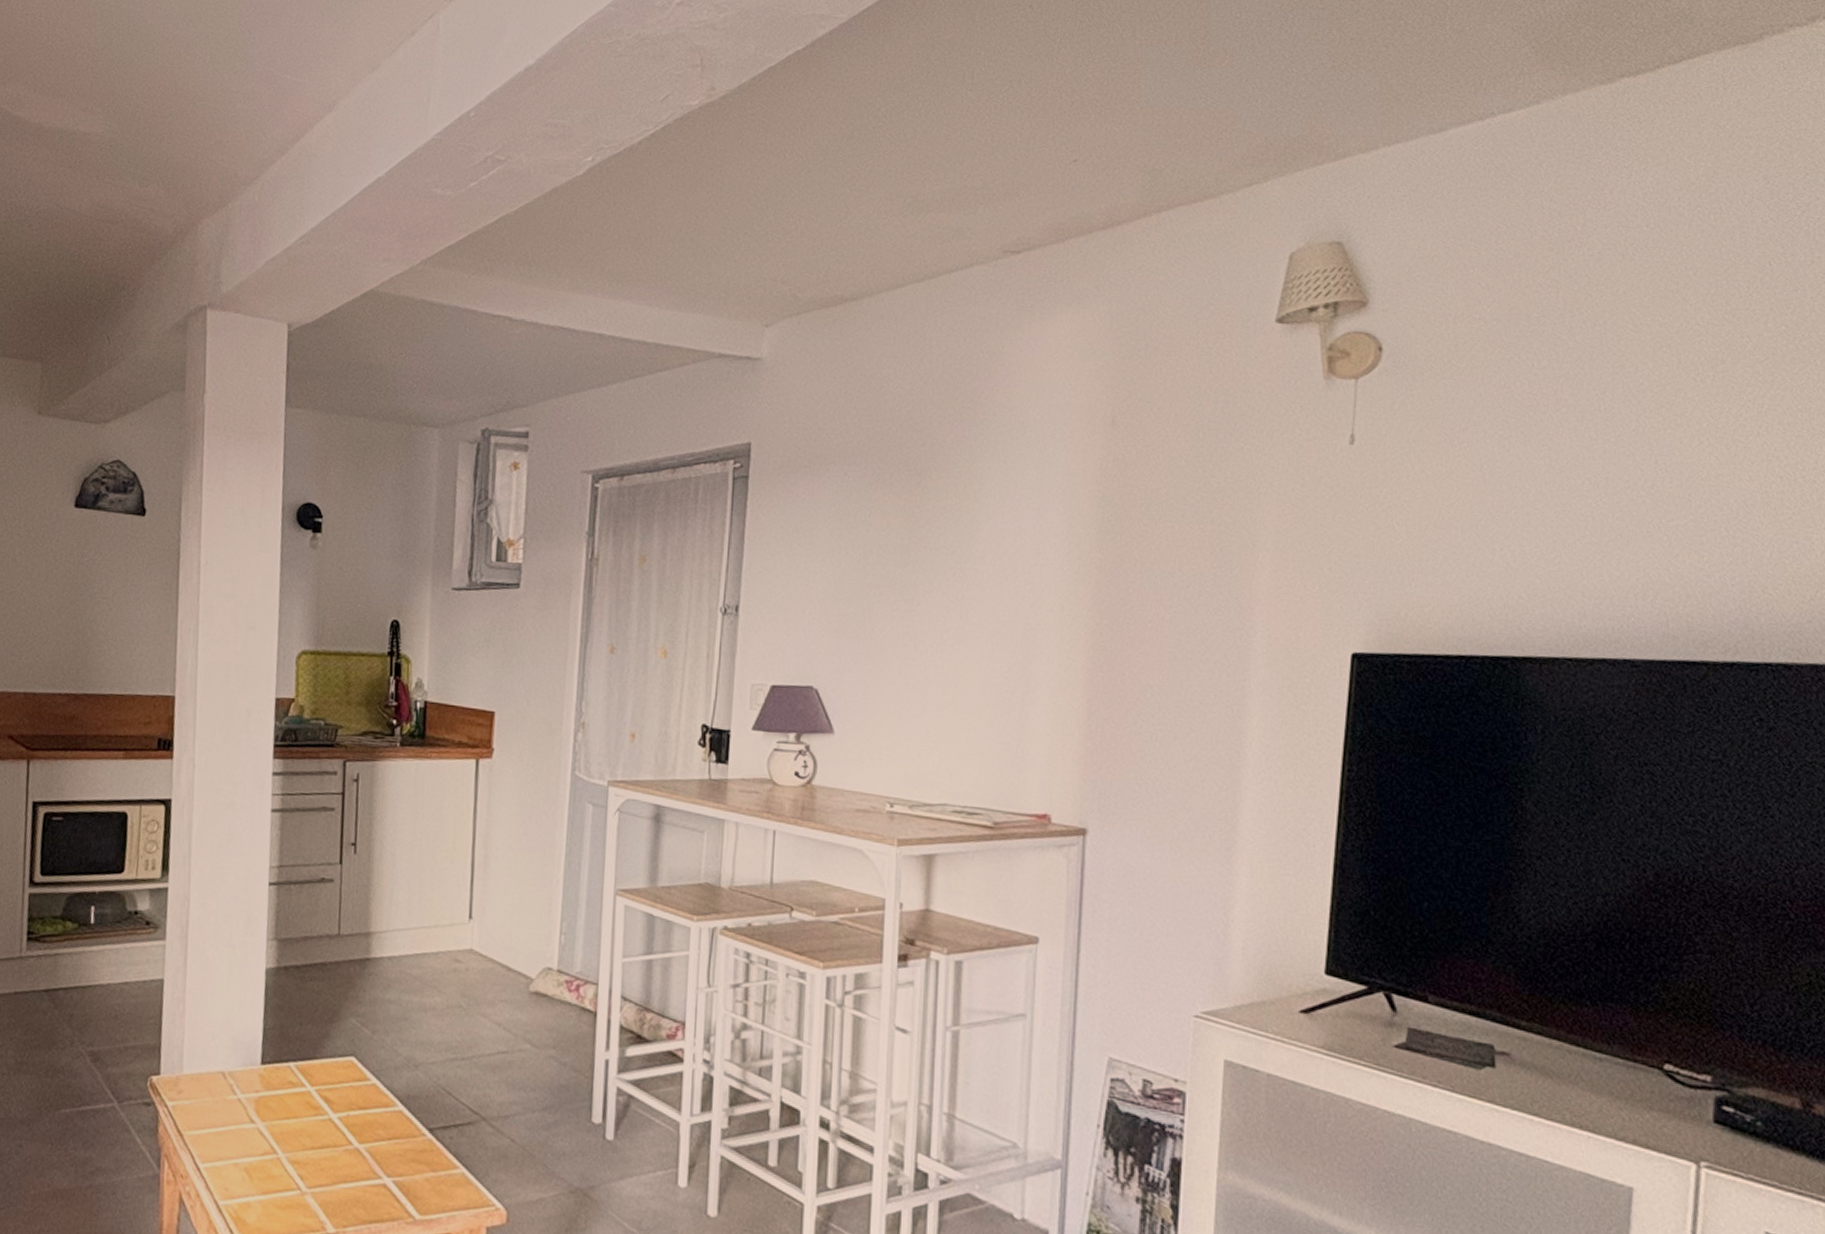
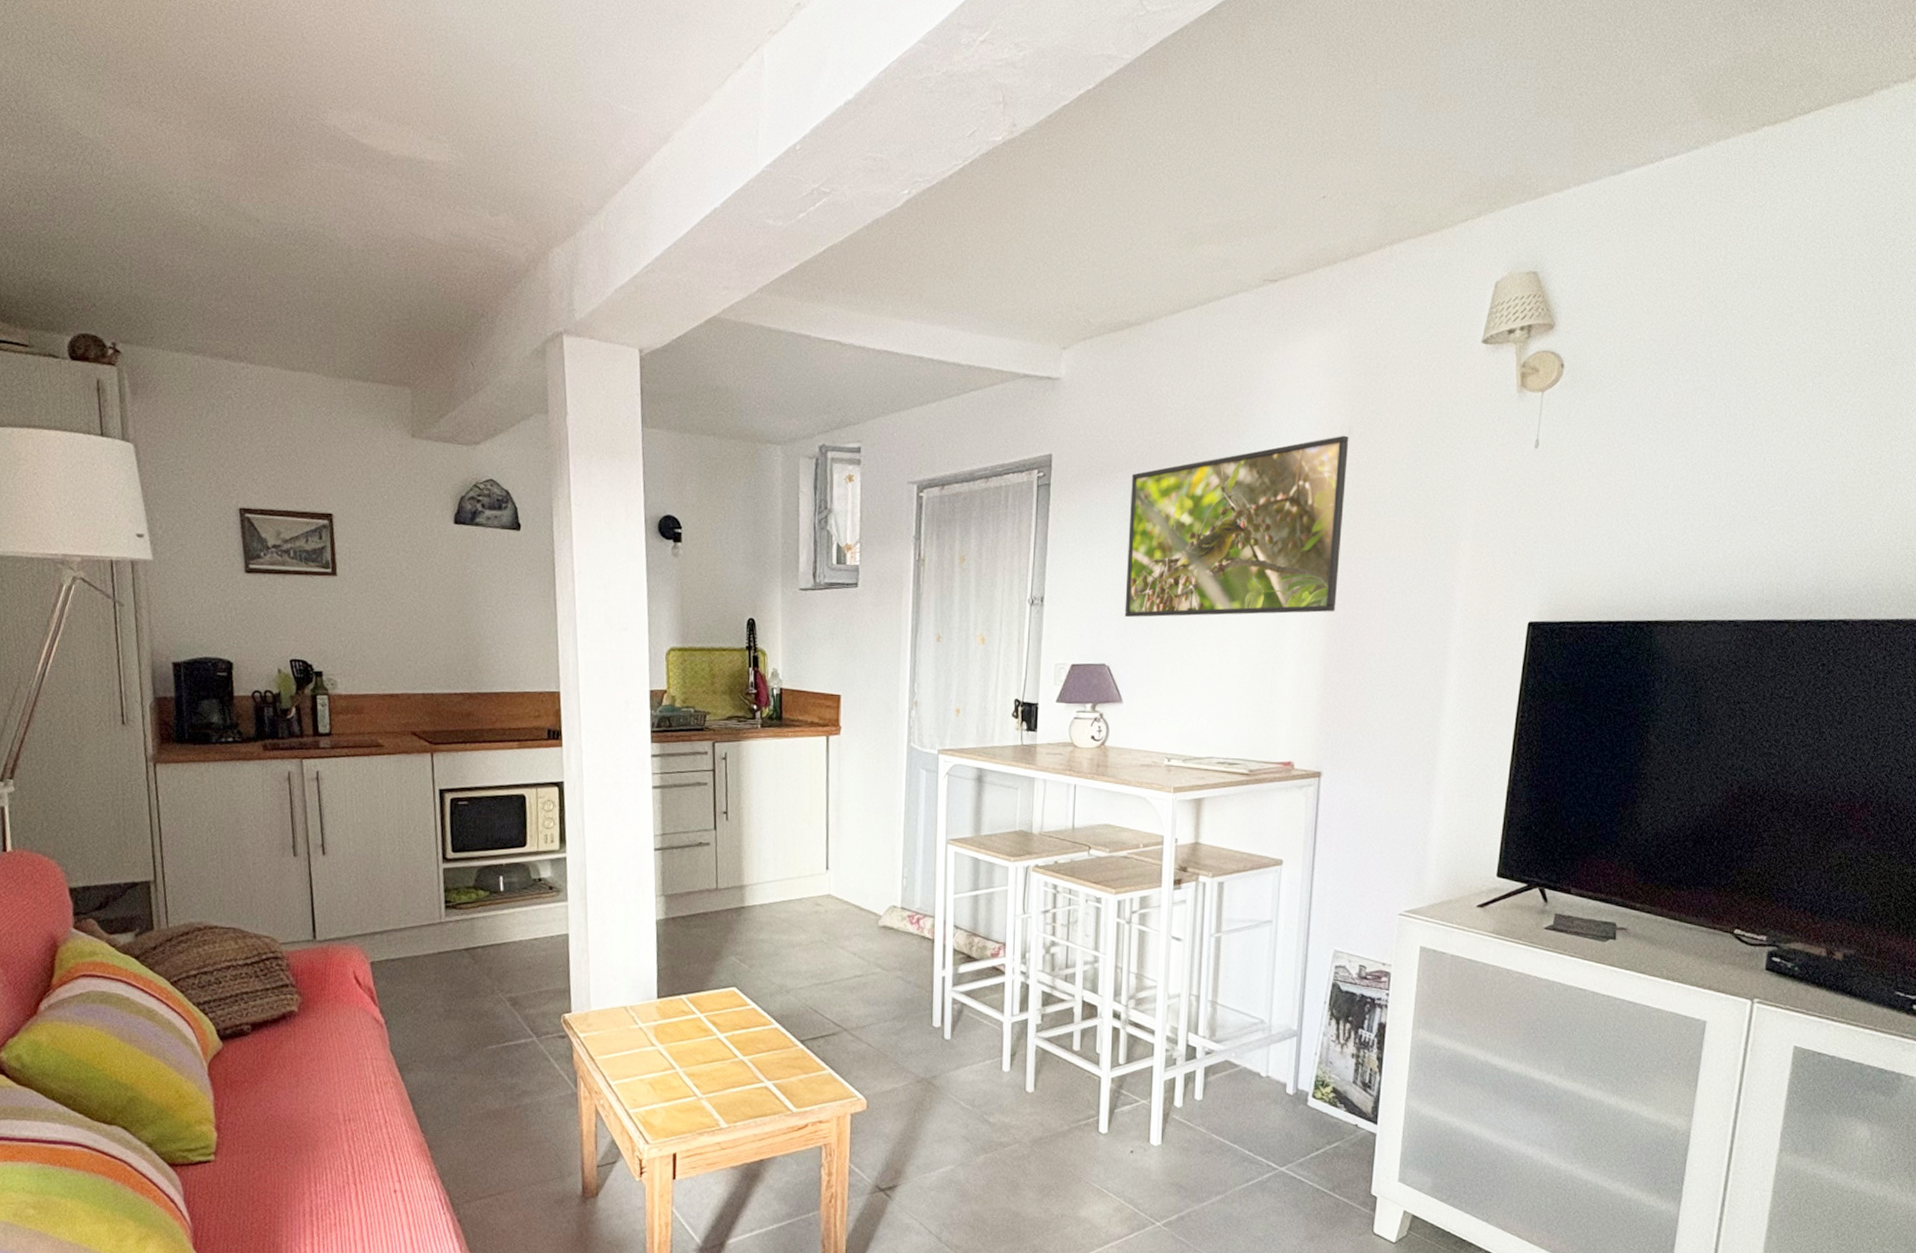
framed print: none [837,426,1113,634] -> present [1124,435,1349,618]

